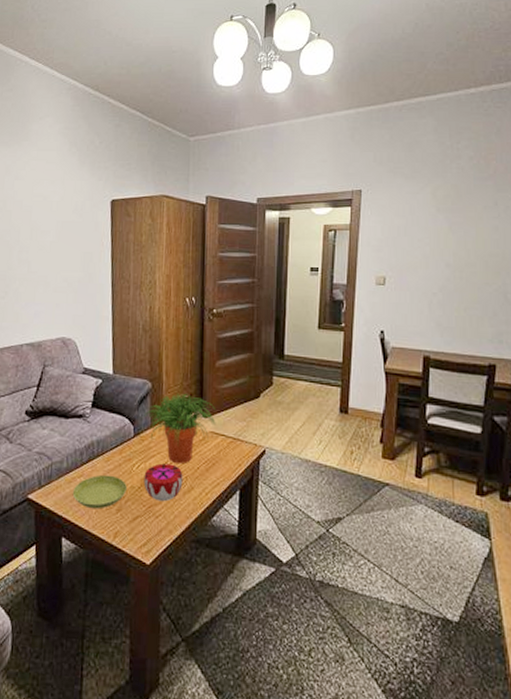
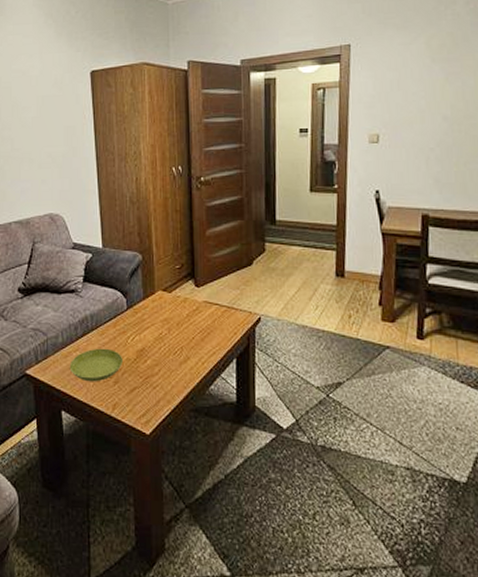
decorative bowl: present [143,463,183,502] -> none [139,335,179,373]
potted plant: present [144,393,216,464] -> none [136,263,209,335]

